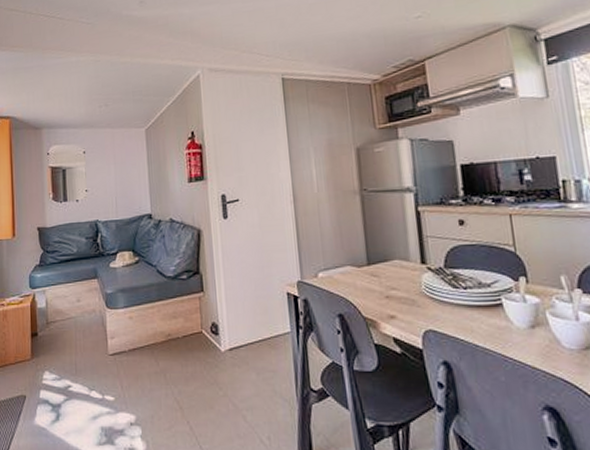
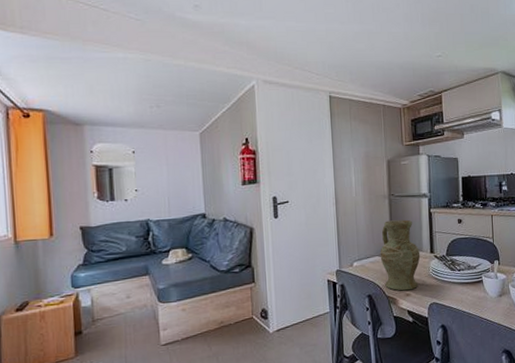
vase: none [352,220,408,312] -> present [380,219,421,291]

